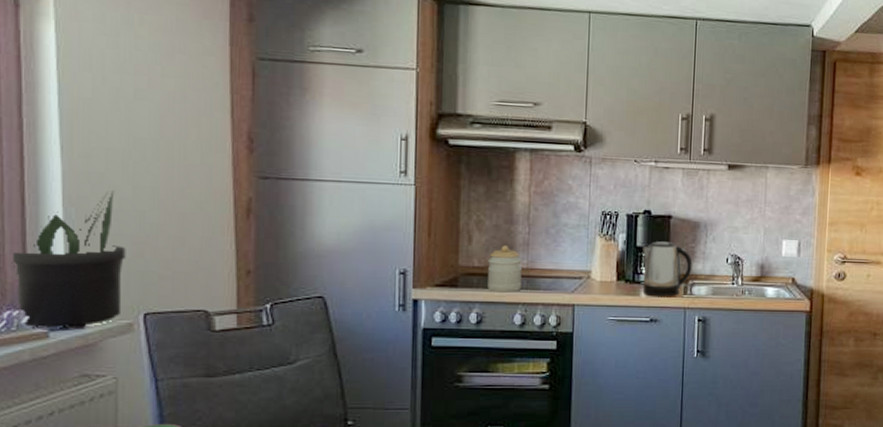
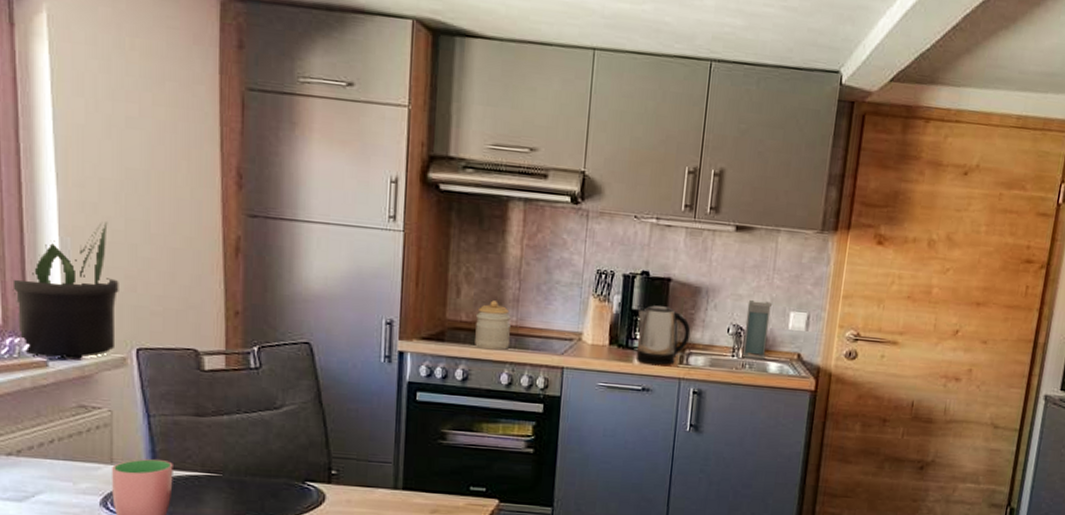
soap dispenser: none [741,231,765,286] -> present [742,300,772,360]

